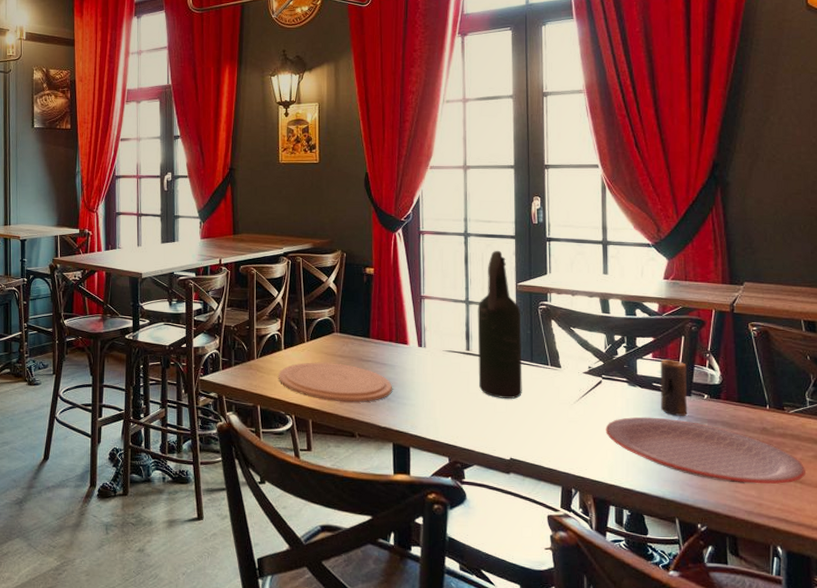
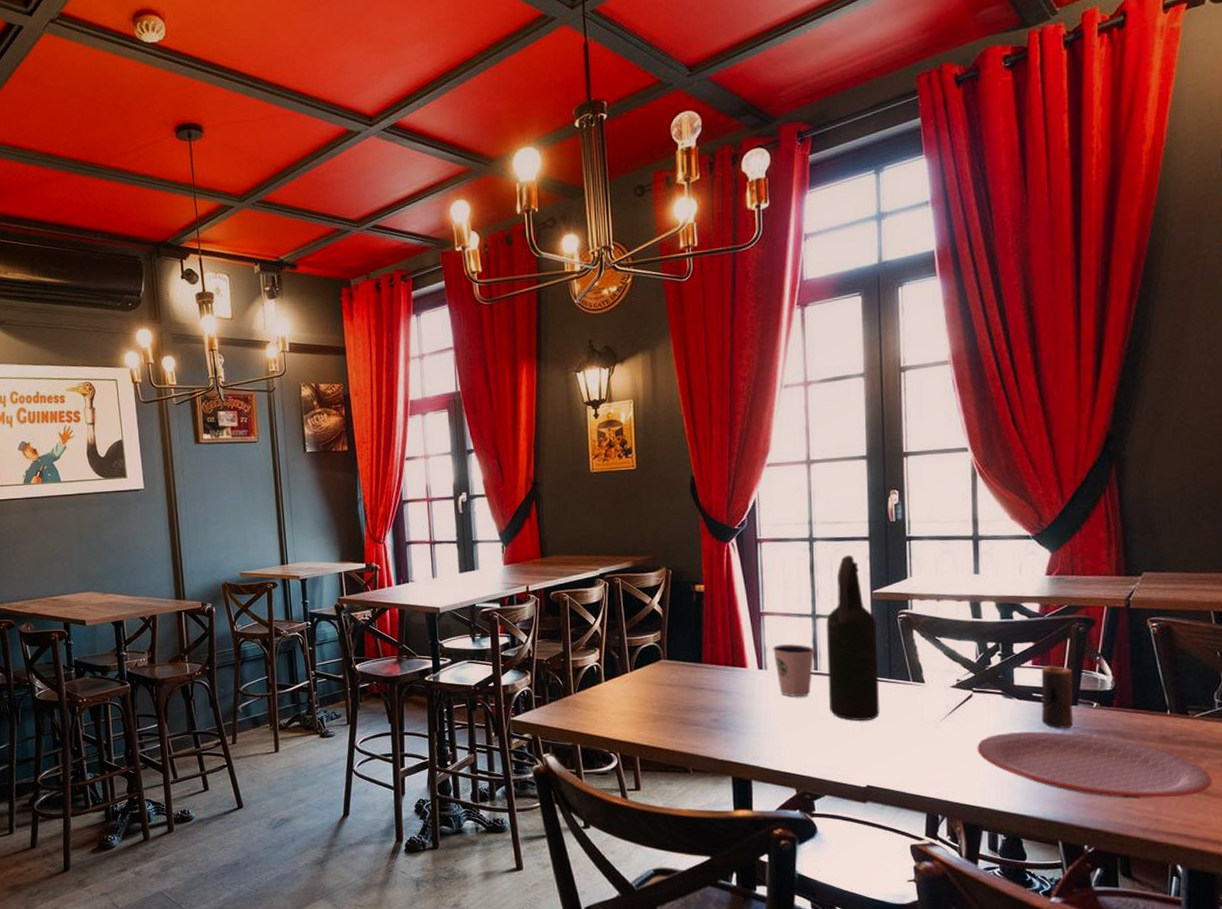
plate: present [279,362,392,402] -> none [600,693,729,735]
dixie cup: none [430,326,467,374] -> present [772,644,815,697]

